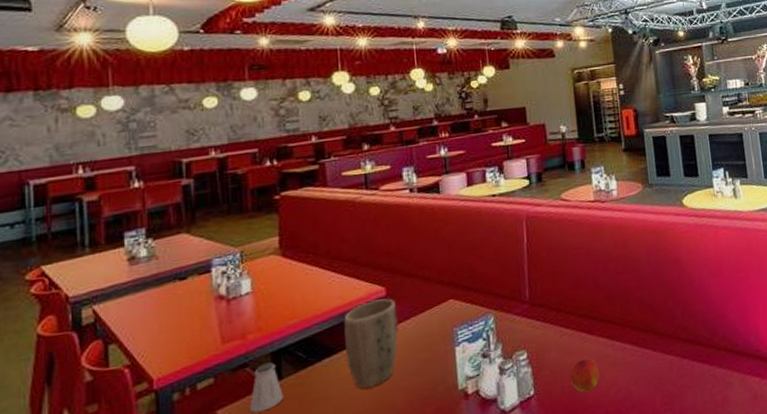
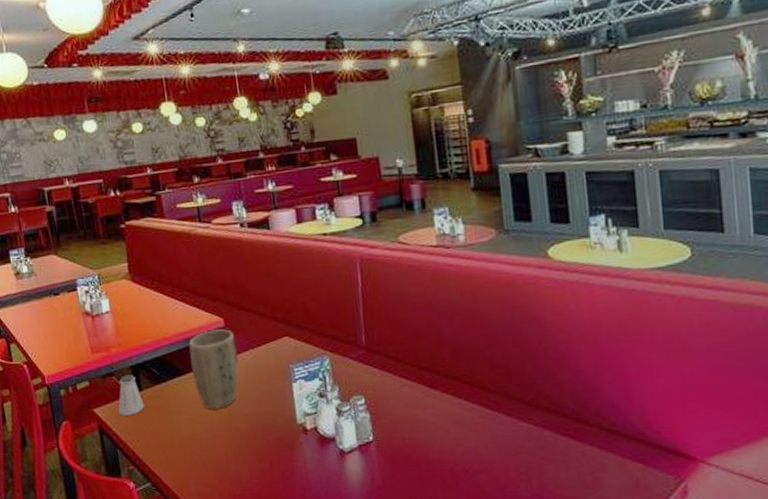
peach: present [570,358,600,393] -> none [411,413,444,447]

